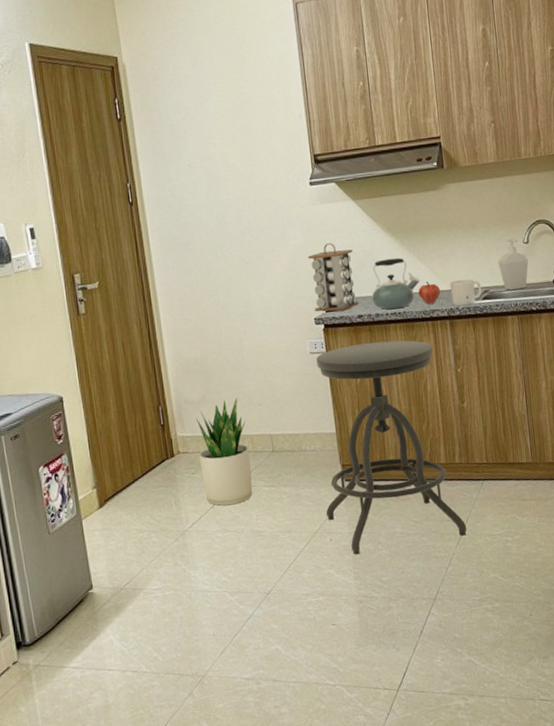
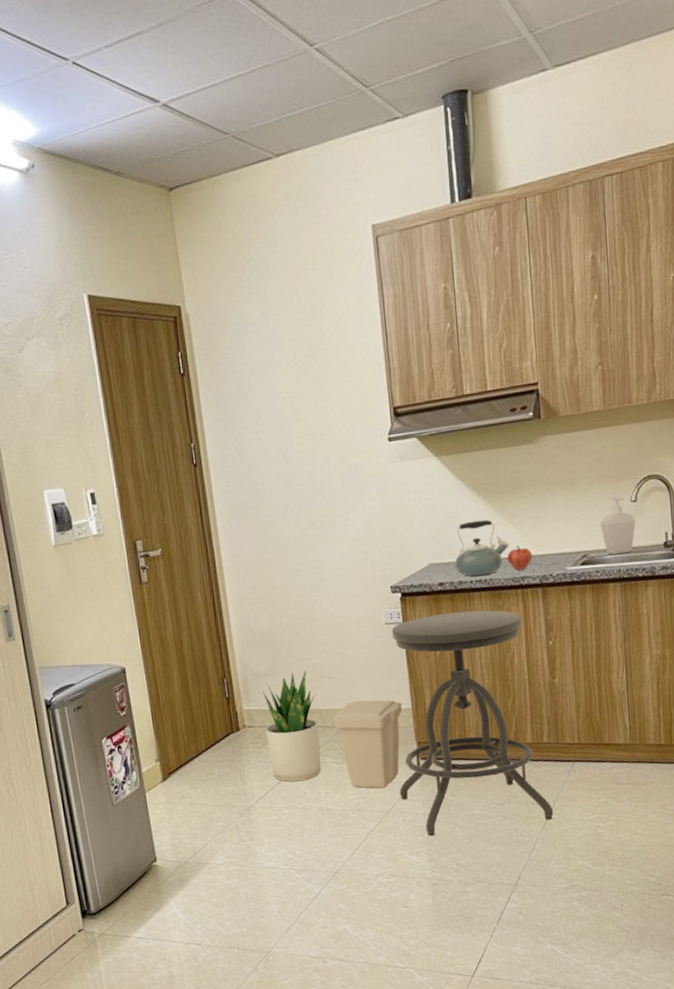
trash can: none [263,425,327,510] -> present [333,700,402,789]
spice rack: present [308,242,359,313] -> none [385,503,440,580]
mug: present [450,279,482,307] -> none [543,542,580,573]

